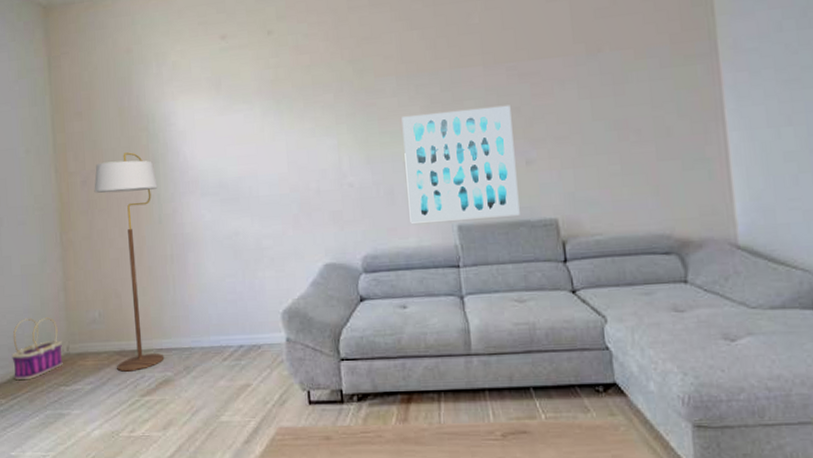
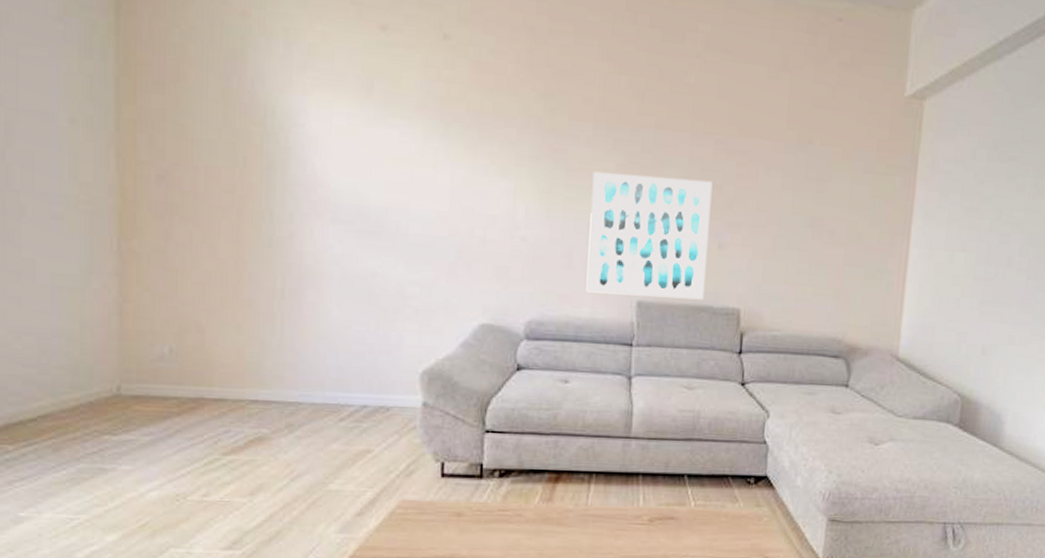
basket: present [11,317,63,381] -> none [28,344,111,424]
floor lamp: present [94,152,165,372] -> none [176,149,271,424]

